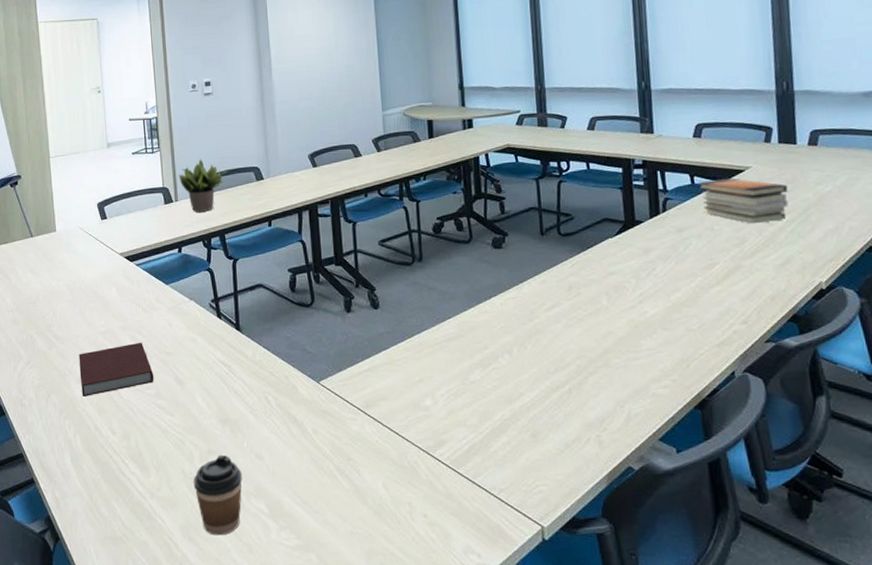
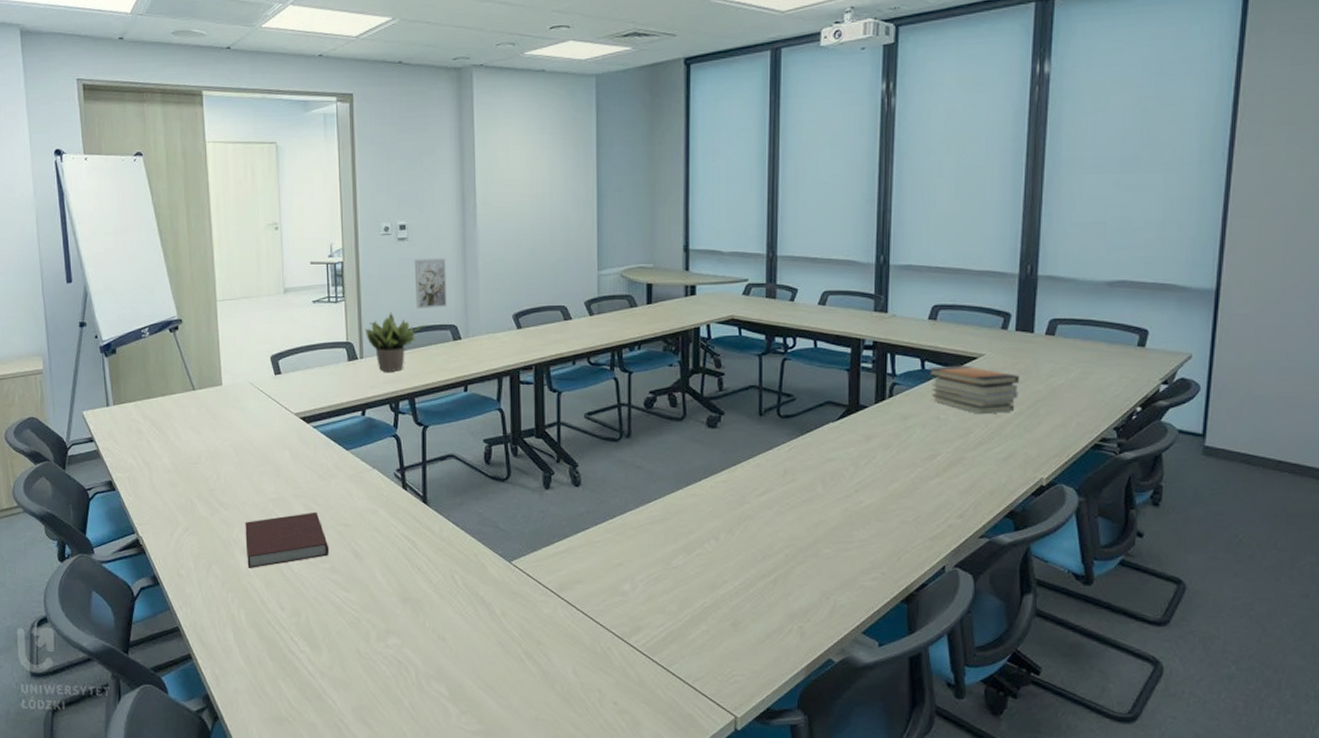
coffee cup: present [193,454,242,536] -> none [369,634,422,719]
wall art: none [219,108,250,155] -> present [414,258,448,310]

